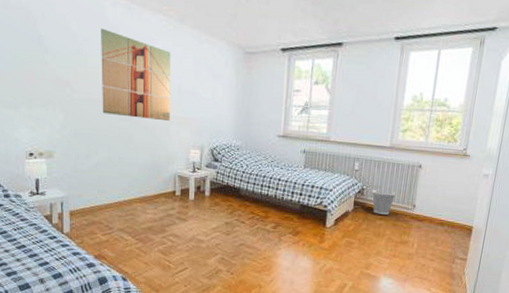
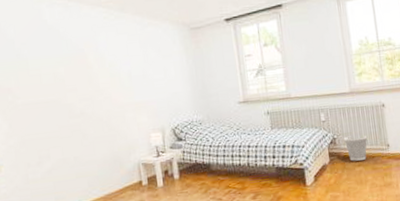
wall art: present [101,28,171,122] -> none [40,29,124,115]

